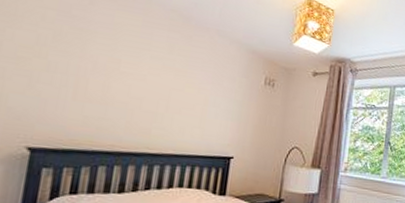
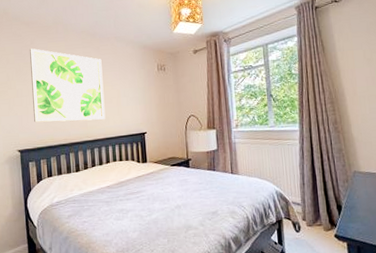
wall art: none [67,9,192,130] -> present [30,48,106,123]

